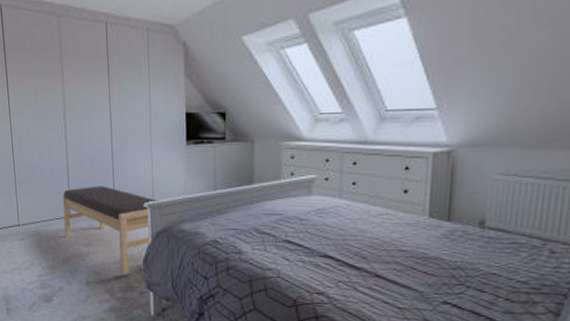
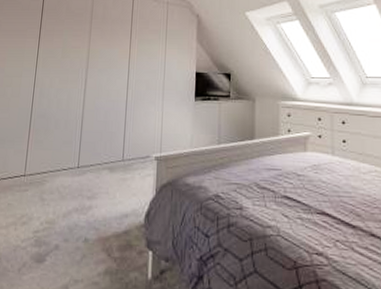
bench: present [62,185,160,275] -> none [69,137,167,232]

